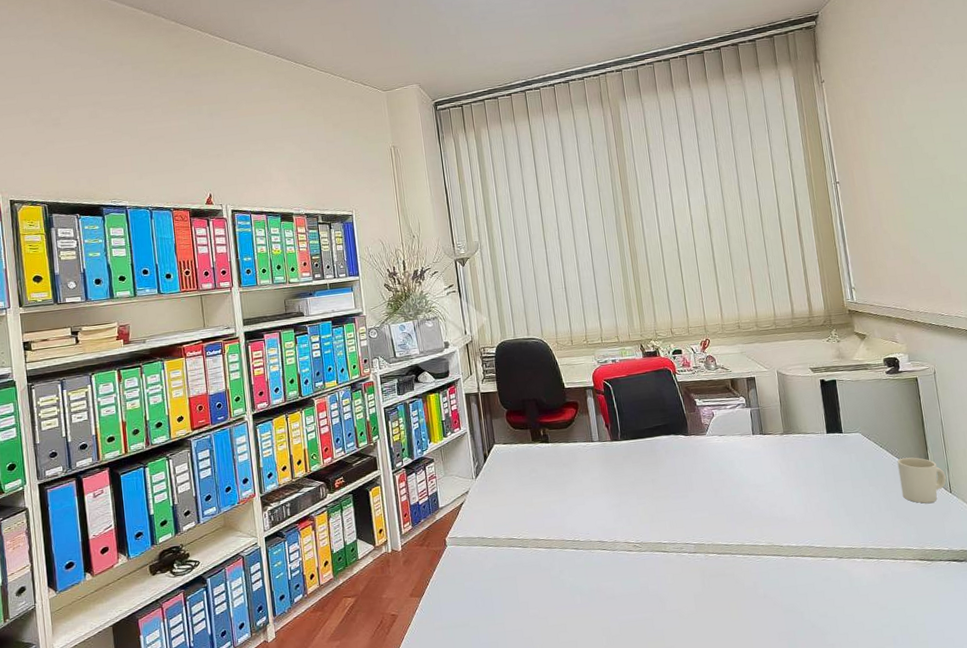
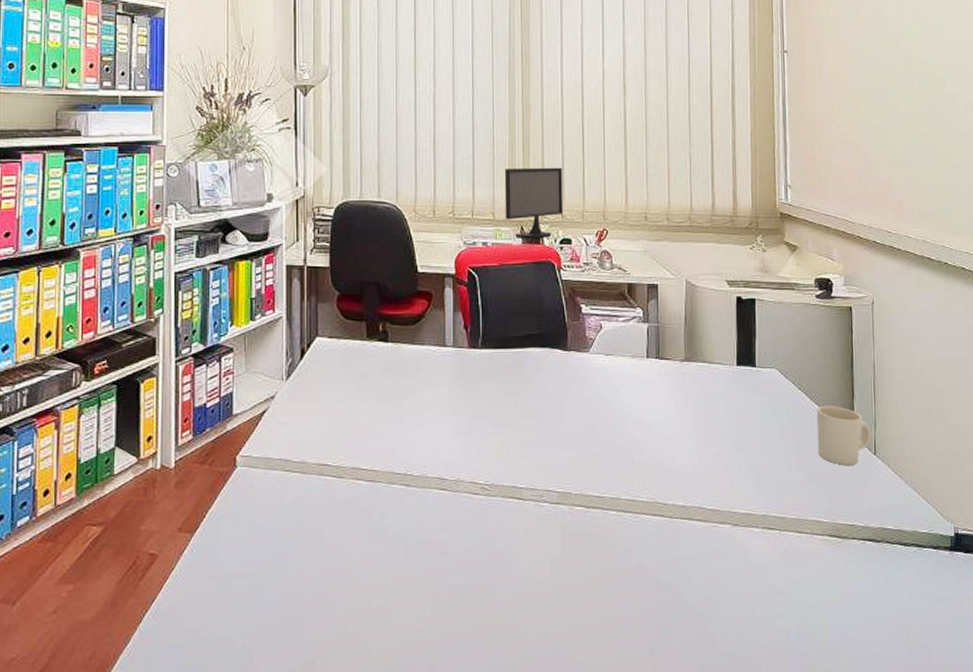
computer monitor: none [622,296,672,354] -> present [504,167,563,238]

